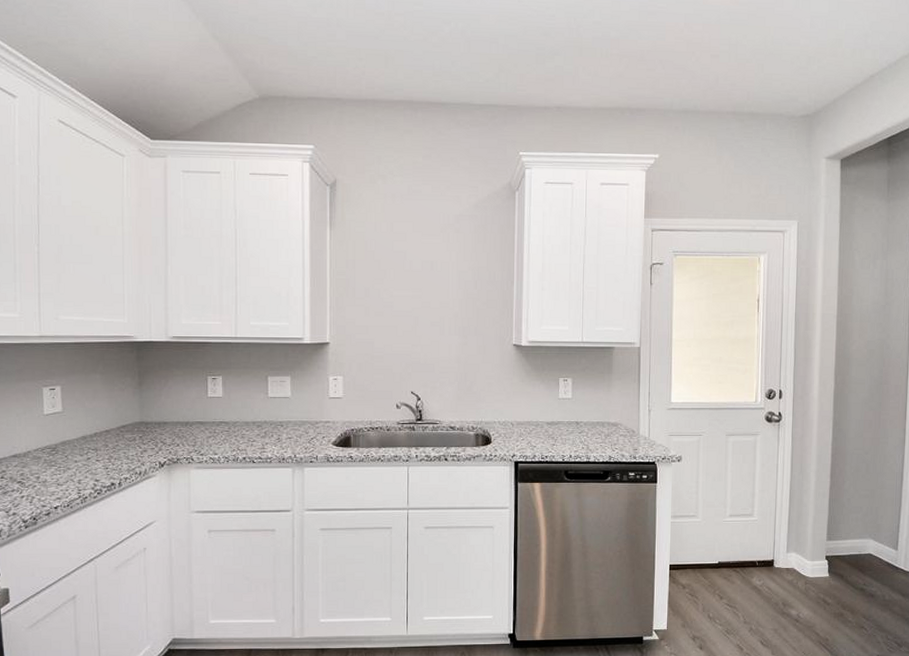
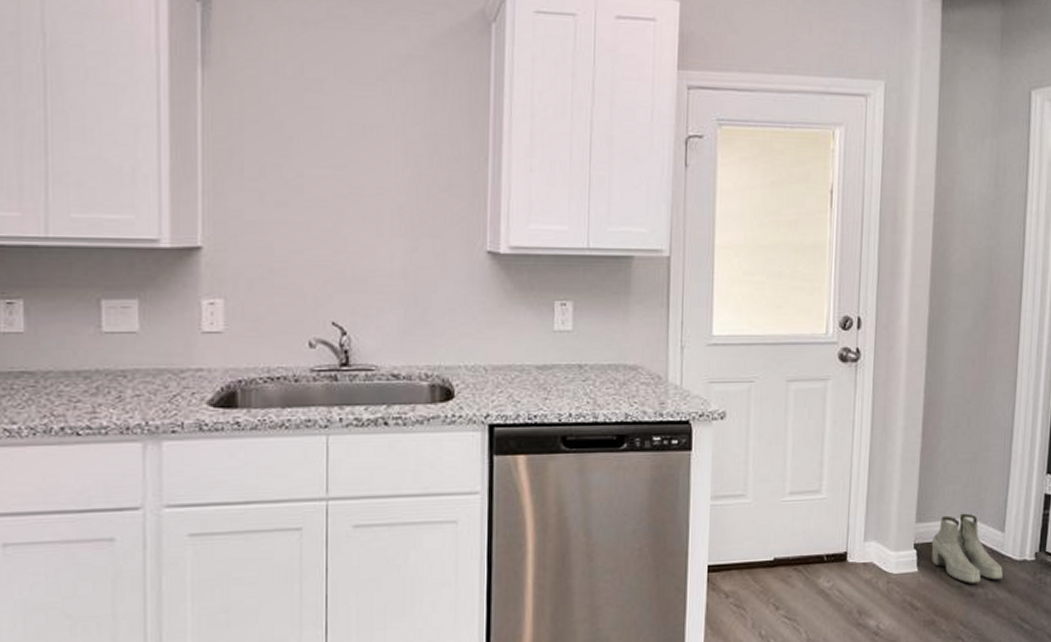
boots: none [839,535,897,588] -> present [931,513,1003,585]

